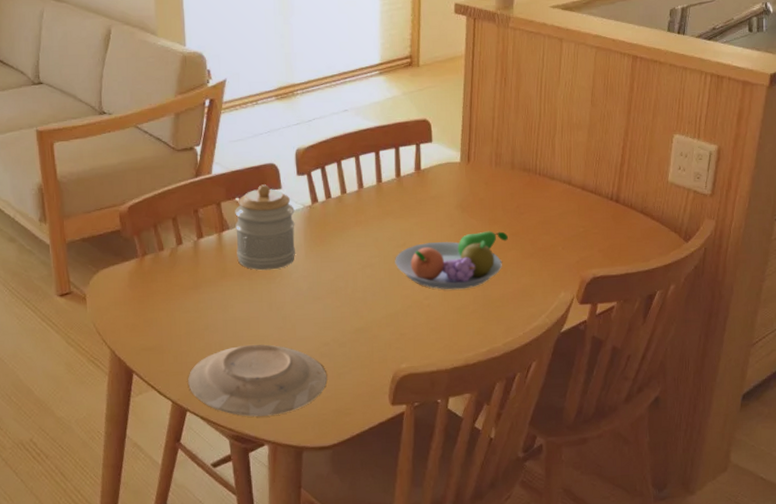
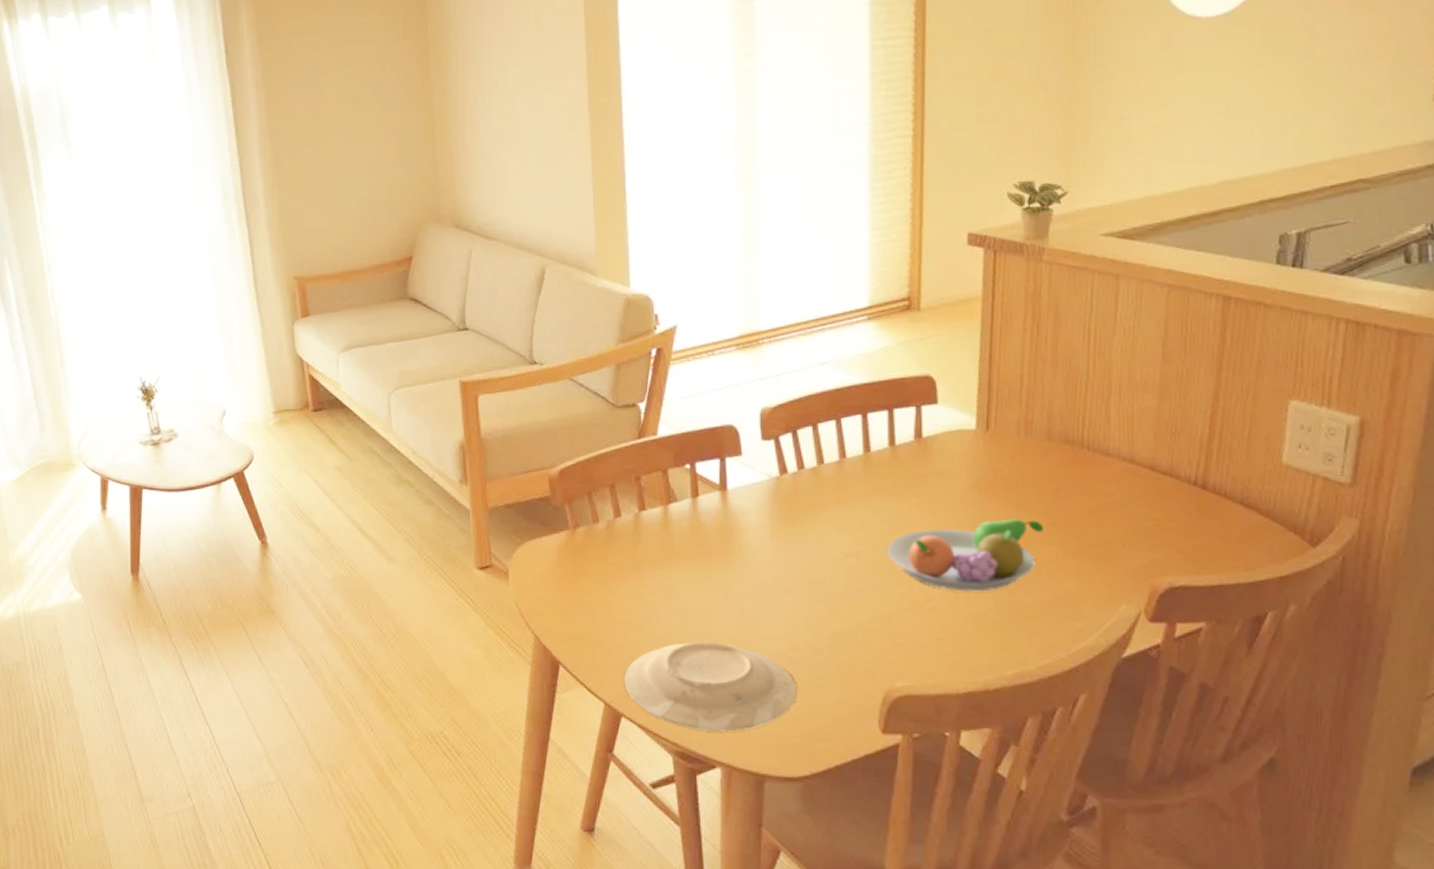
jar: present [235,184,295,271] -> none [684,450,759,553]

